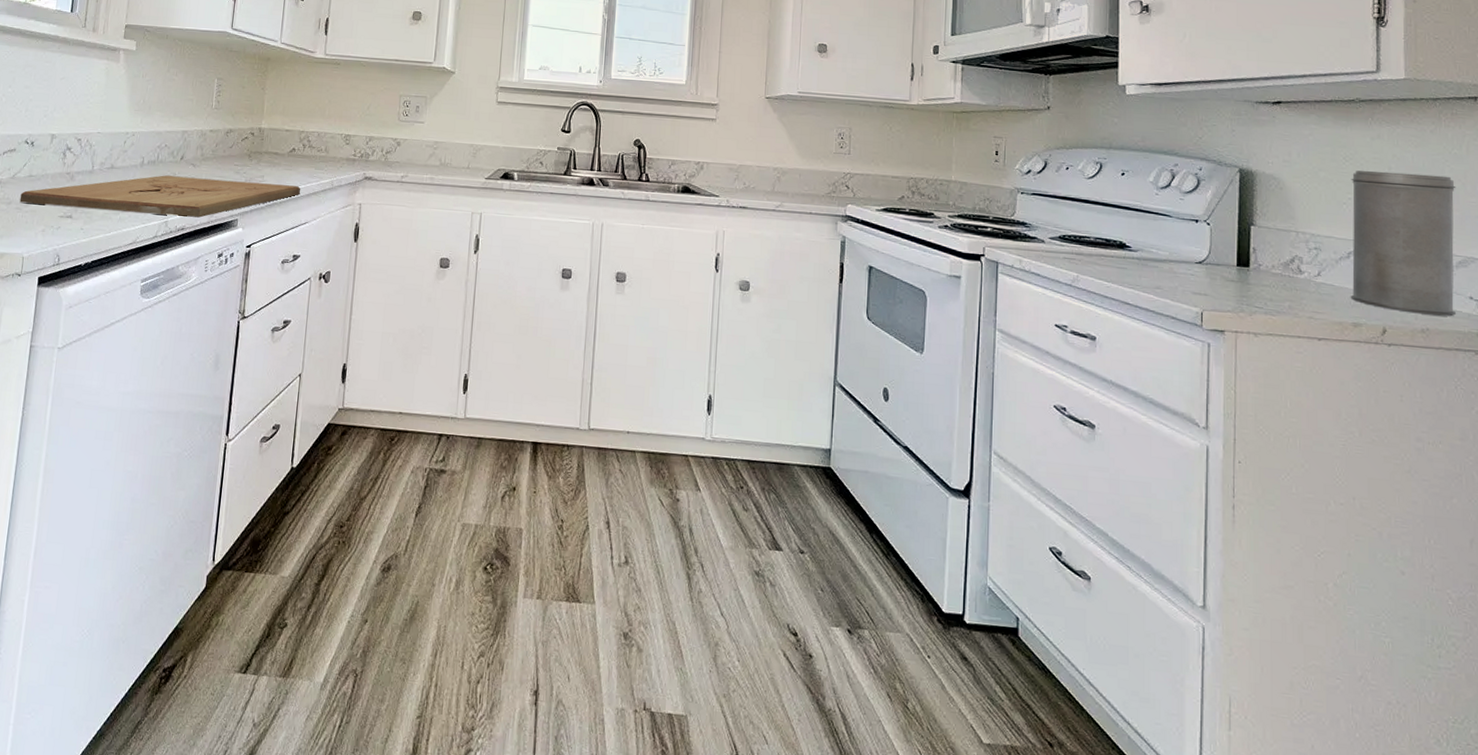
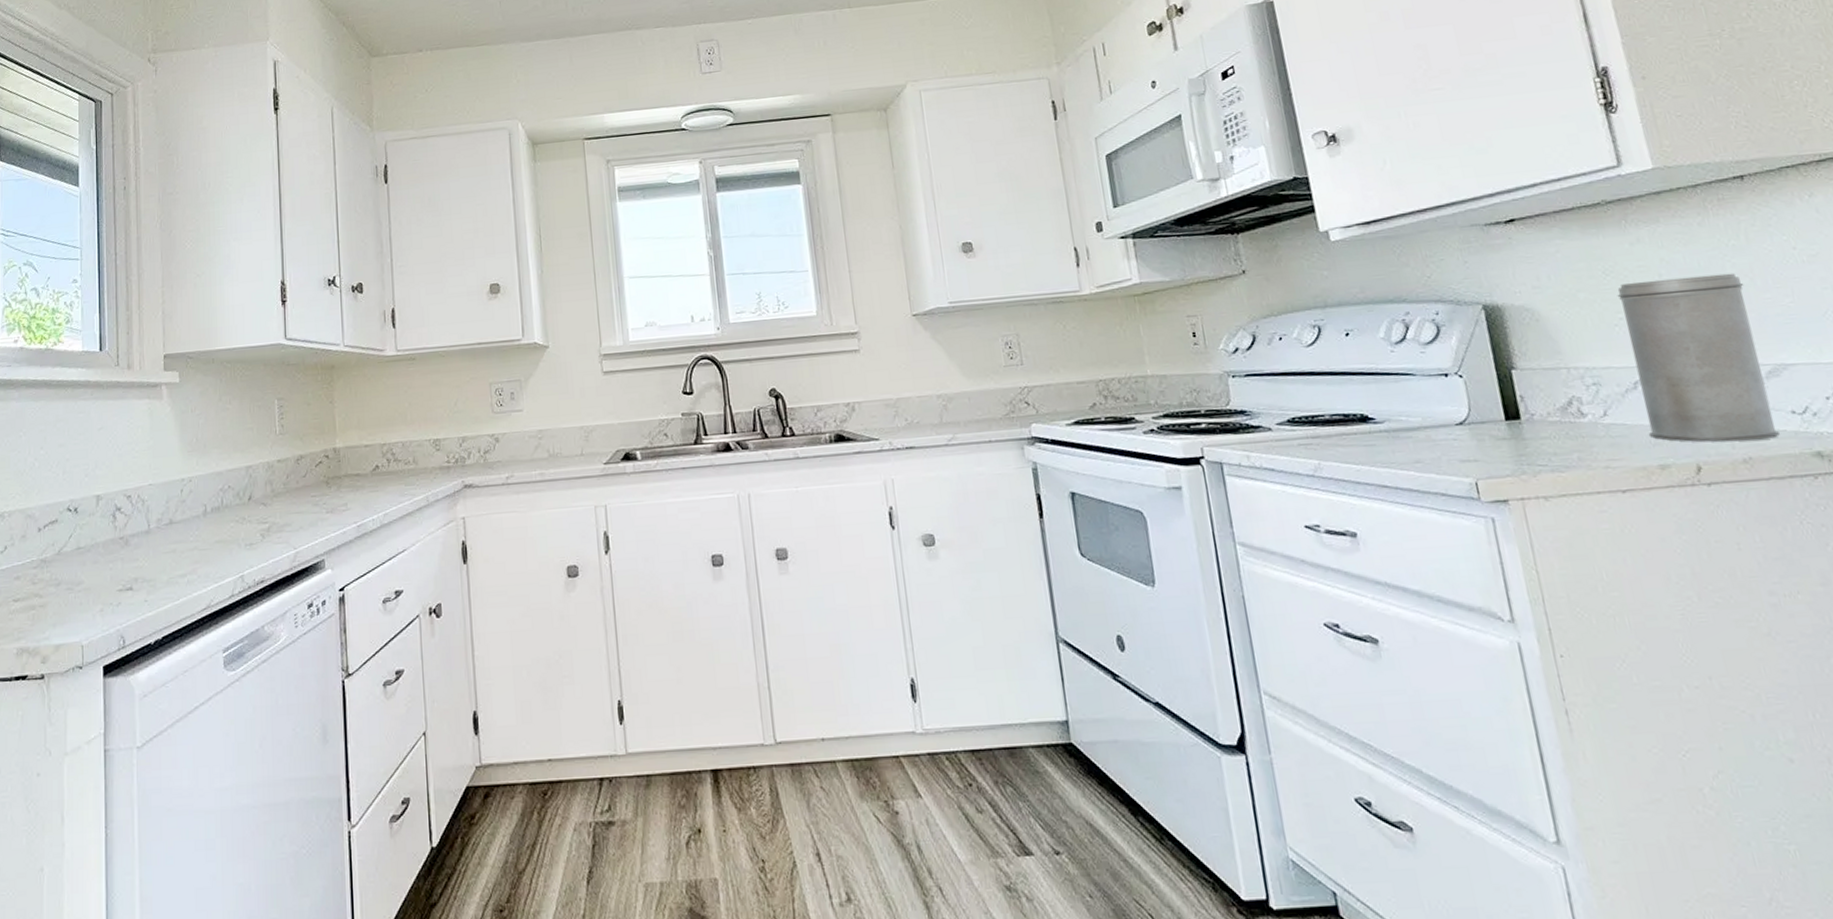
cutting board: present [19,175,301,218] -> none [70,509,393,581]

